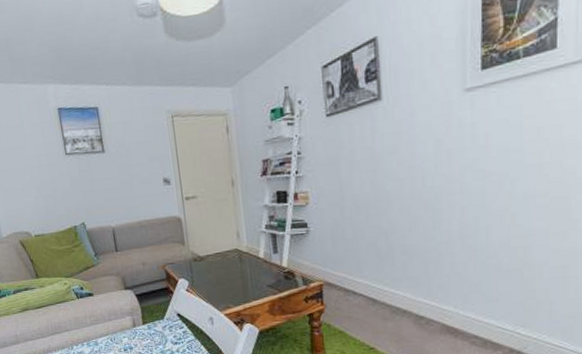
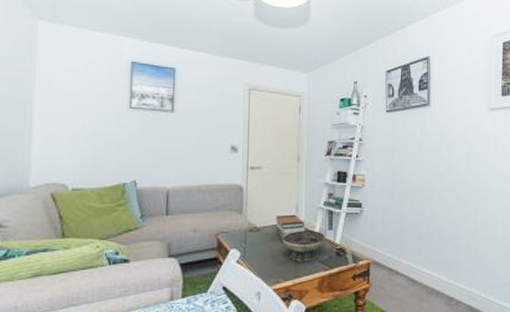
book stack: none [218,241,250,269] -> present [276,214,306,241]
decorative bowl: none [227,255,271,288] -> present [282,231,325,262]

